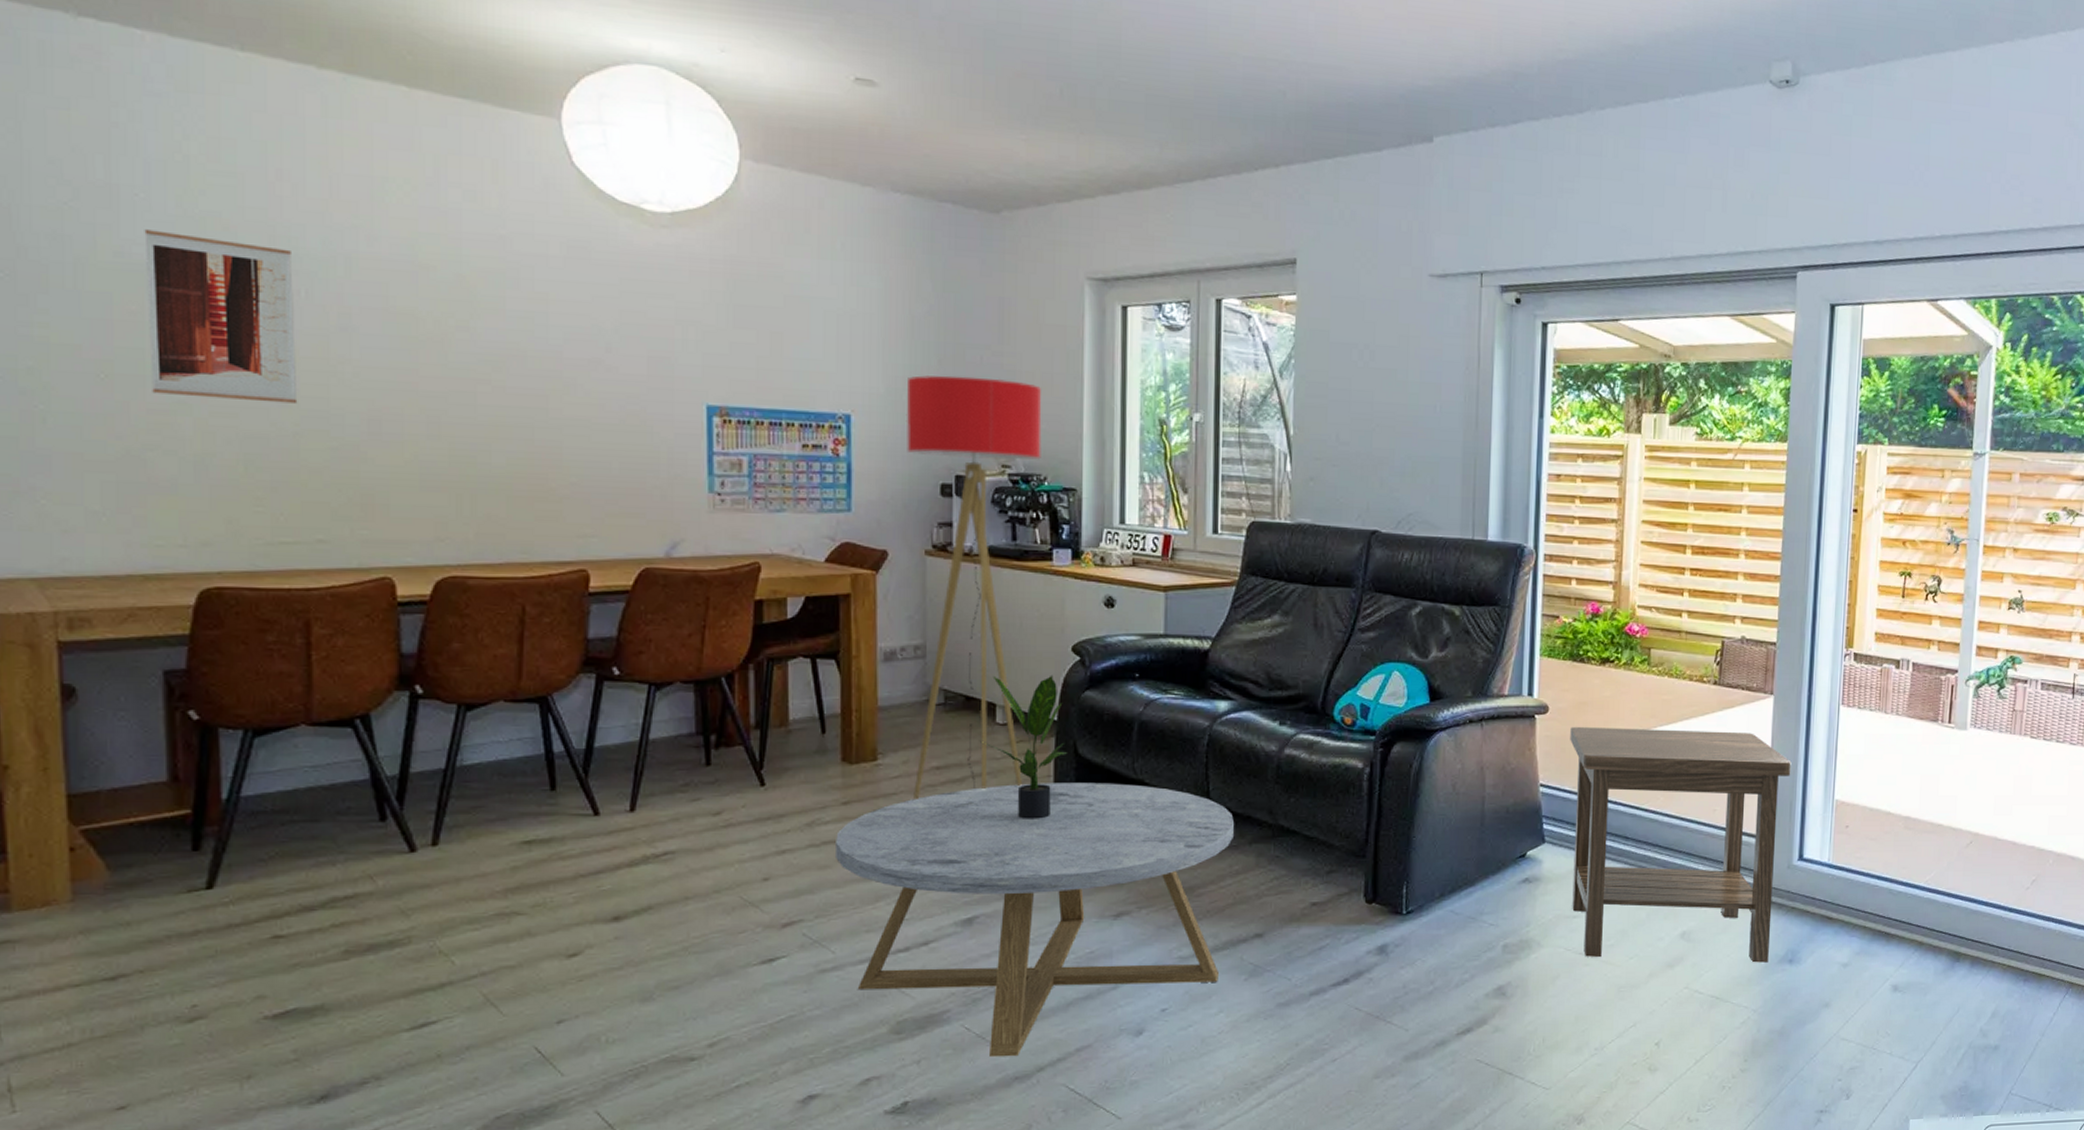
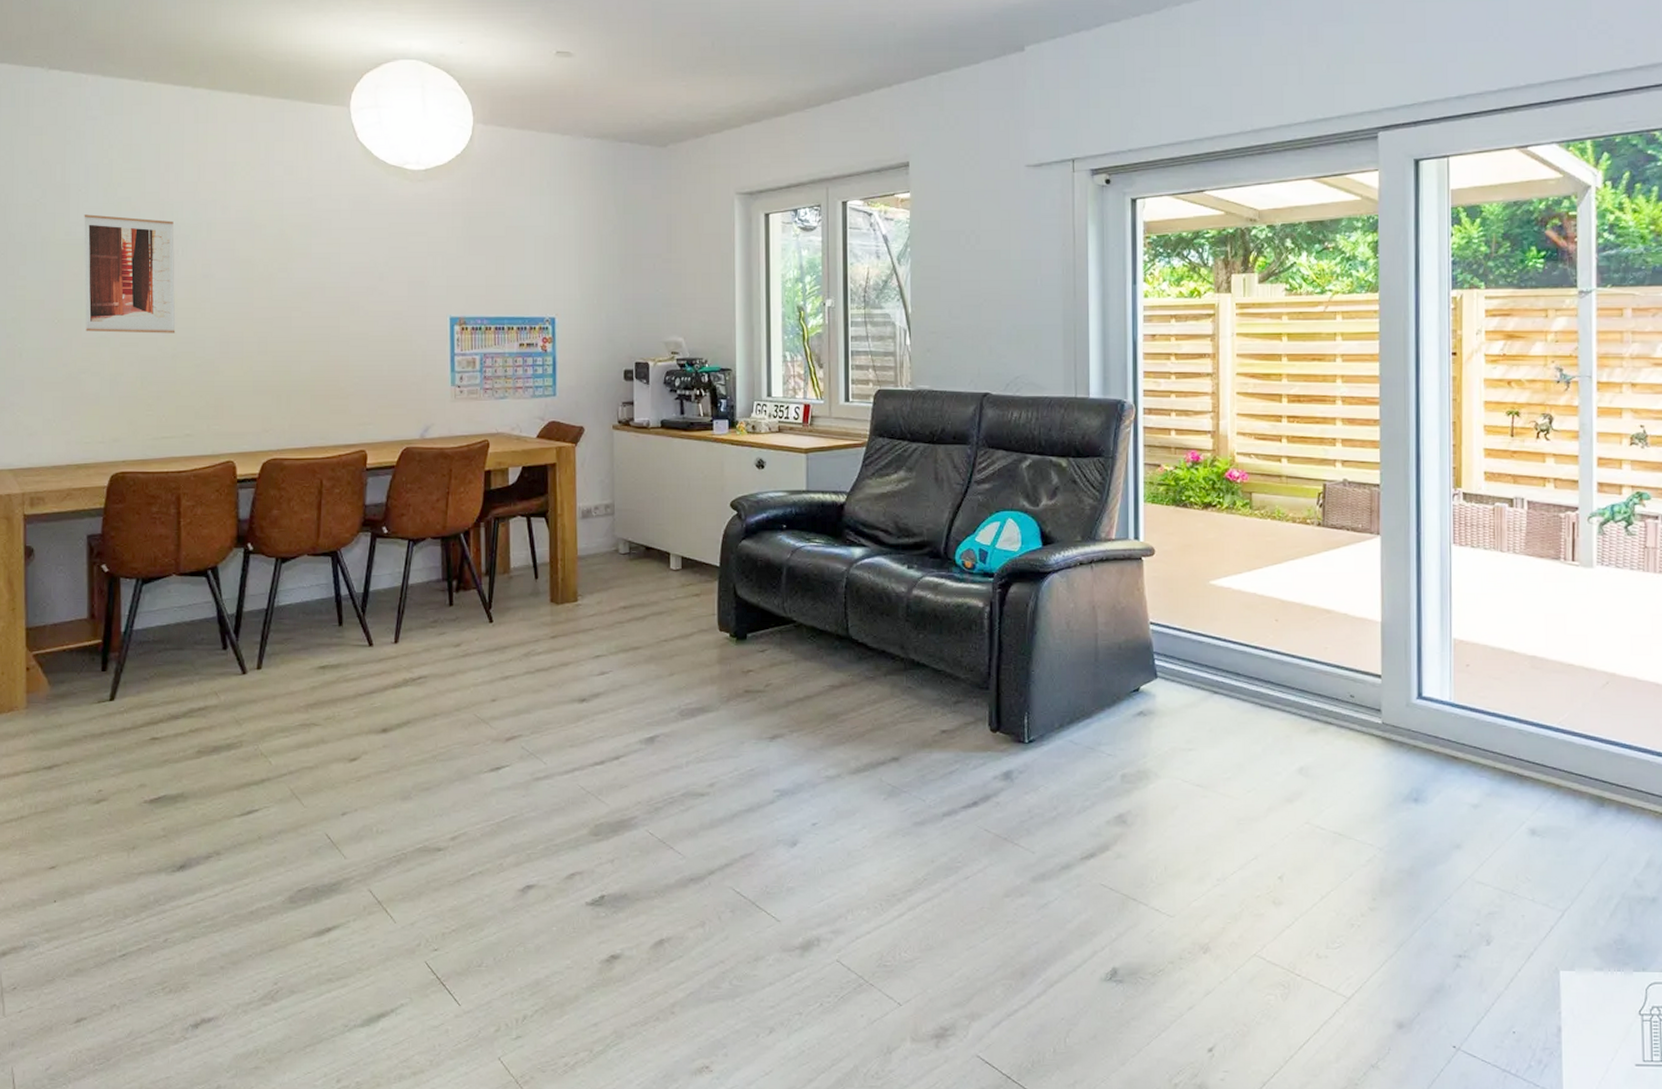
coffee table: present [836,783,1235,1058] -> none [546,620,871,860]
floor lamp: present [905,375,1042,801] -> none [596,281,703,635]
potted plant: present [979,675,1067,819] -> none [657,527,728,652]
side table: present [1570,726,1792,963] -> none [1177,567,1404,801]

